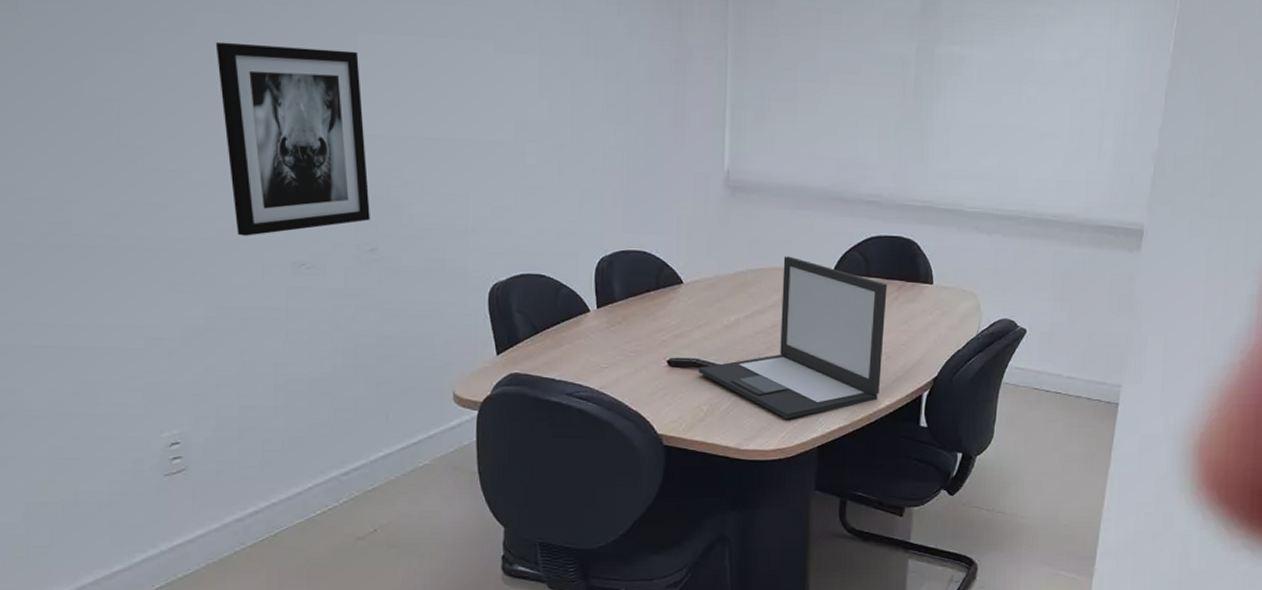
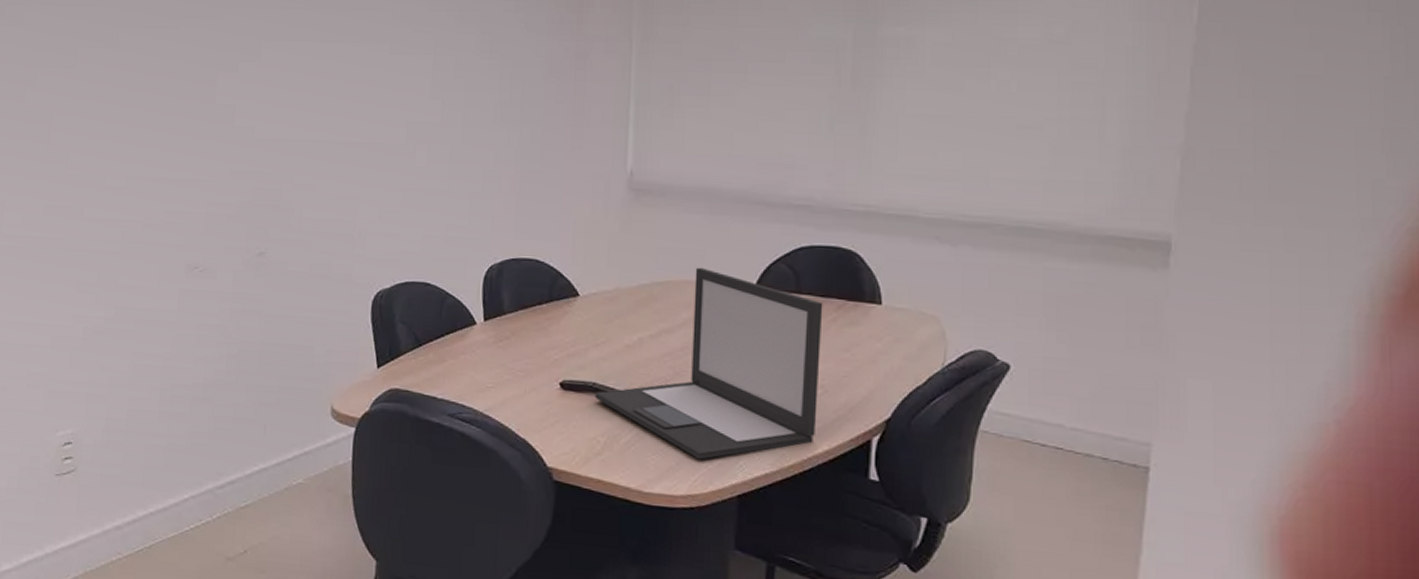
wall art: present [215,41,370,236] -> none [136,54,262,239]

